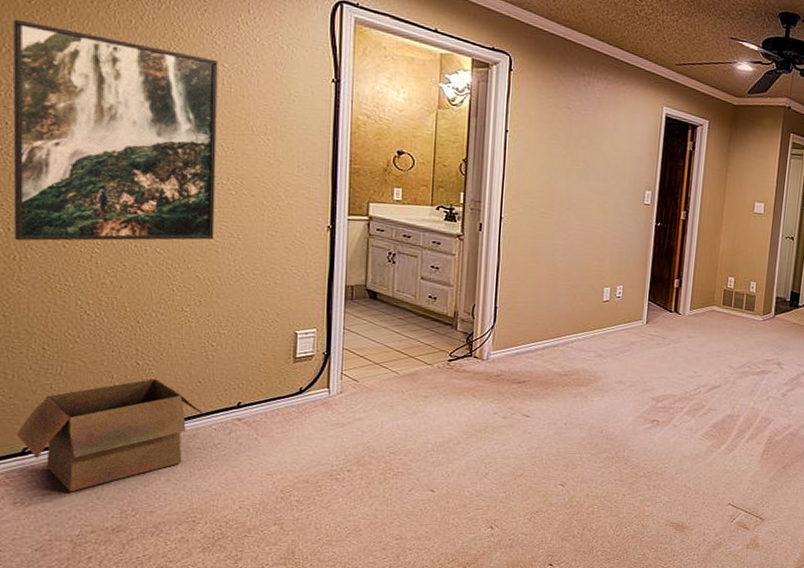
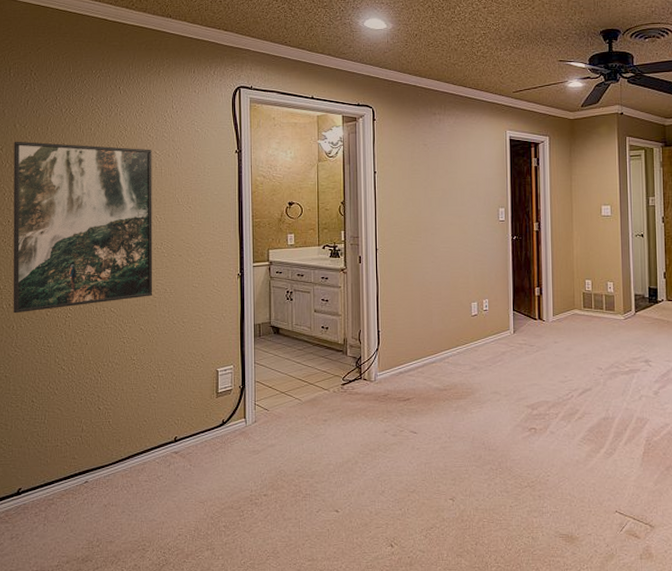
box: present [17,378,207,492] -> none [14,420,152,527]

